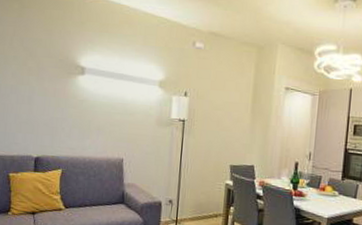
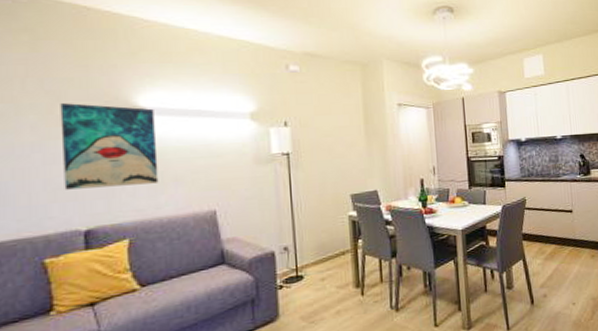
wall art: none [27,58,91,129] -> present [60,103,159,190]

